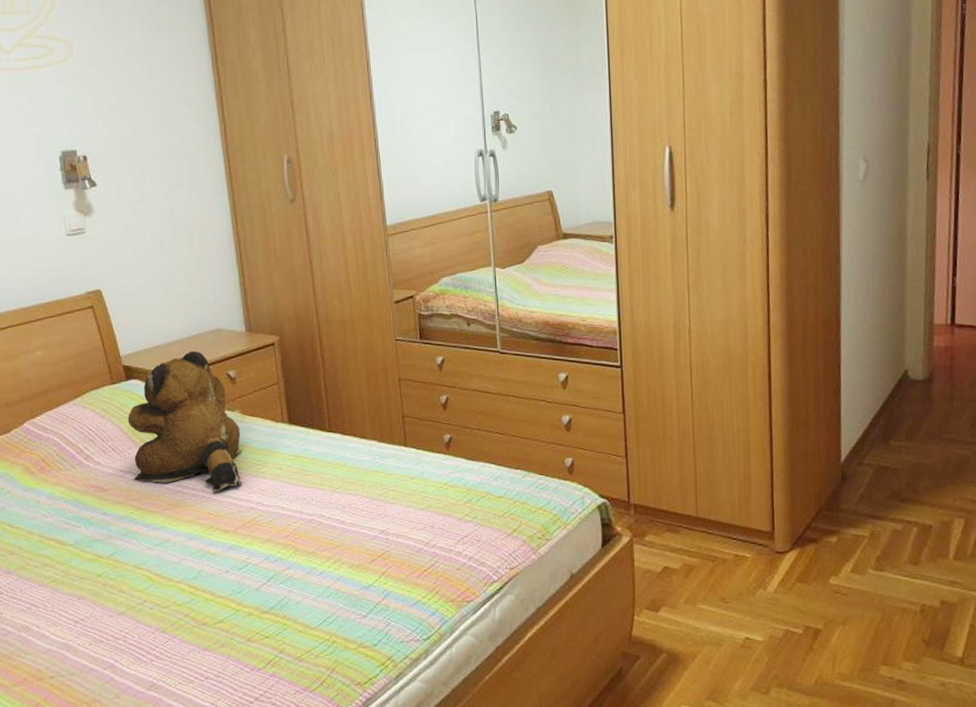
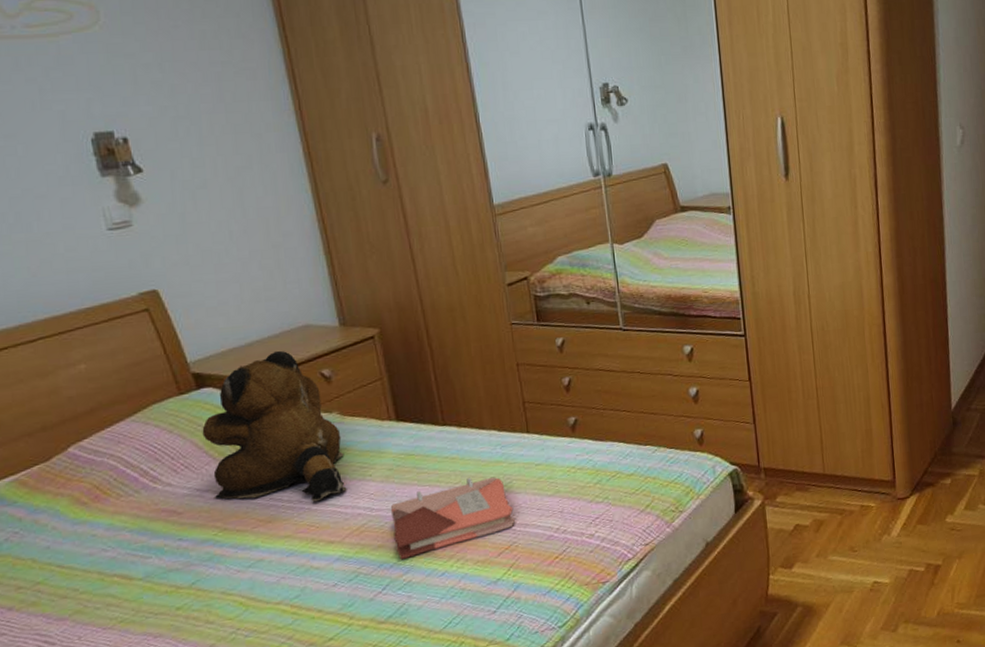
phonebook: none [278,483,388,556] -> present [390,477,515,560]

